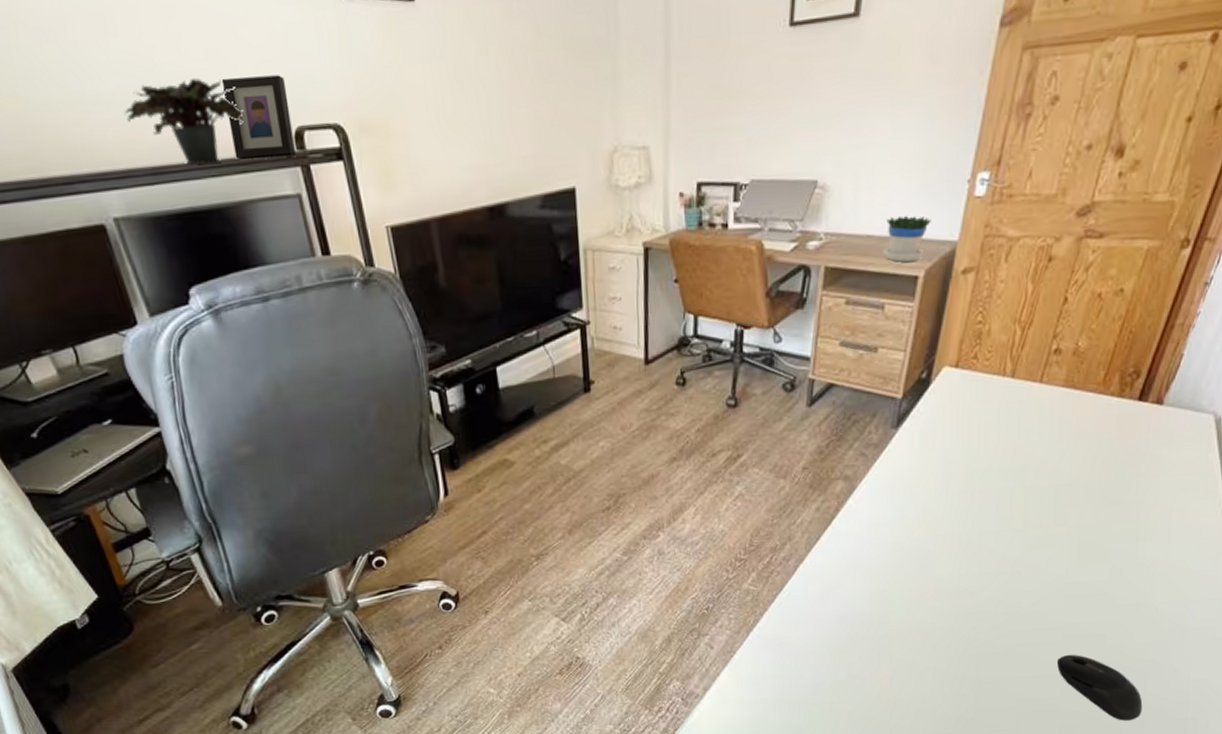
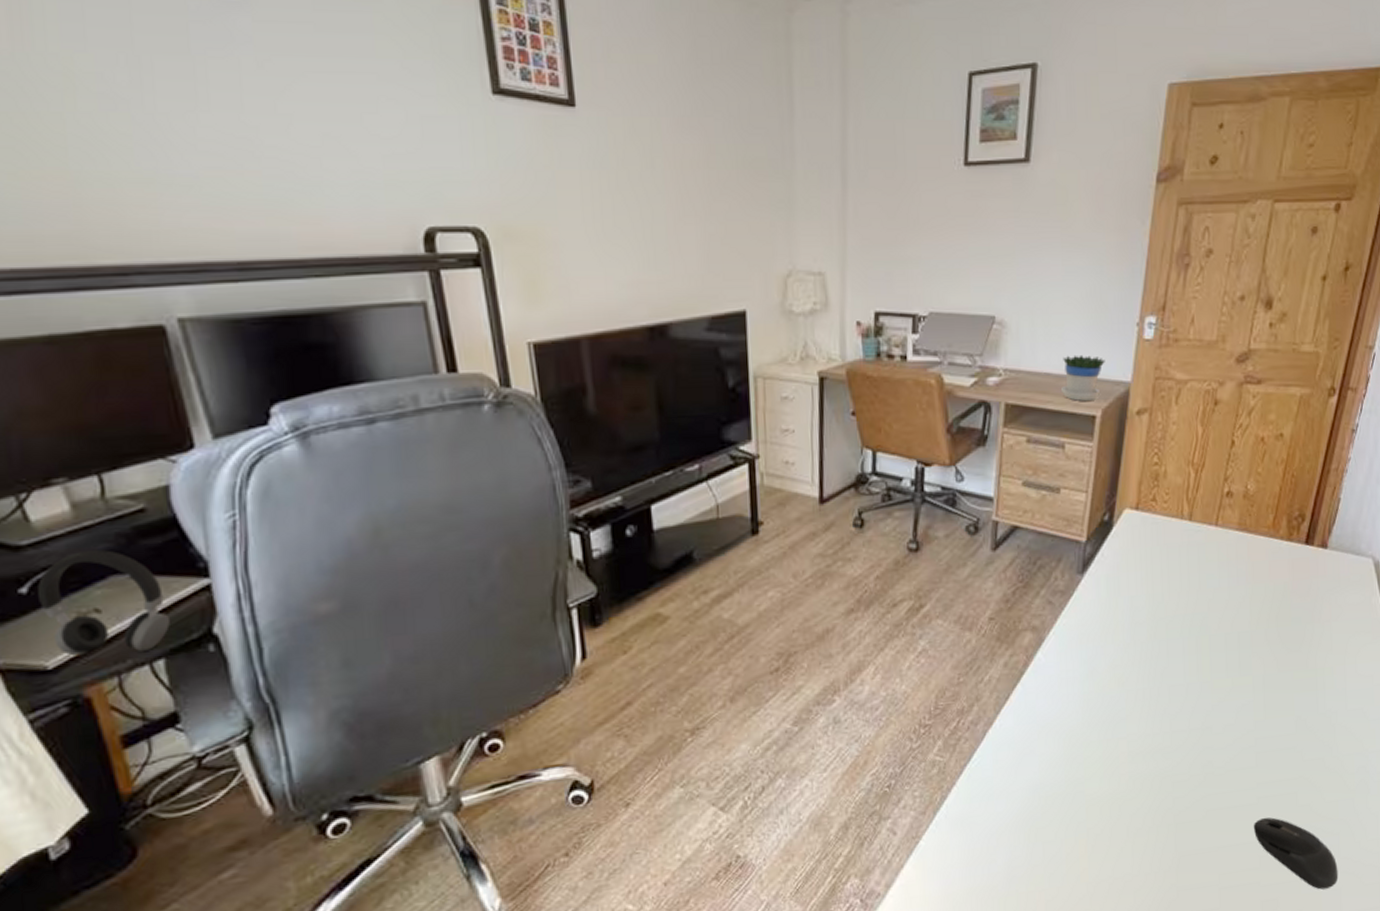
headphones: none [43,405,136,485] -> present [38,550,170,657]
potted plant: present [124,77,244,165] -> none [209,165,362,263]
picture frame: present [221,75,297,161] -> none [338,168,425,260]

